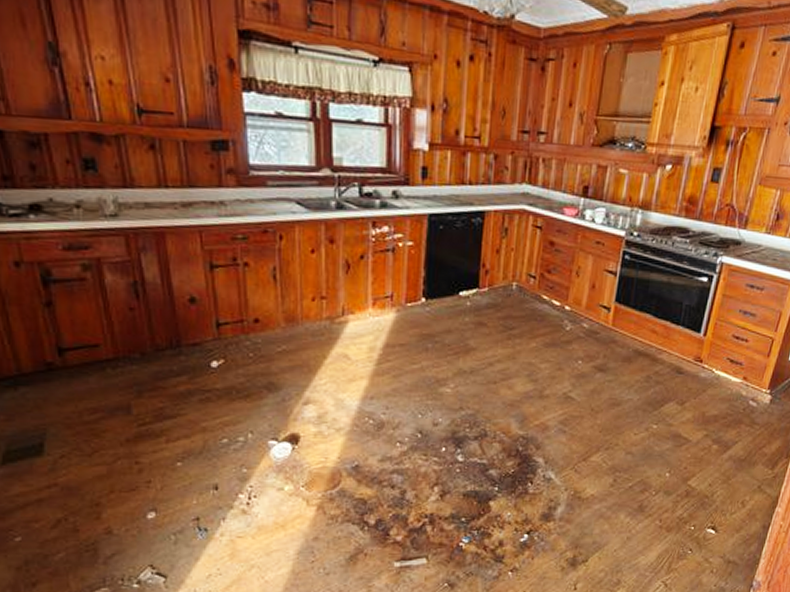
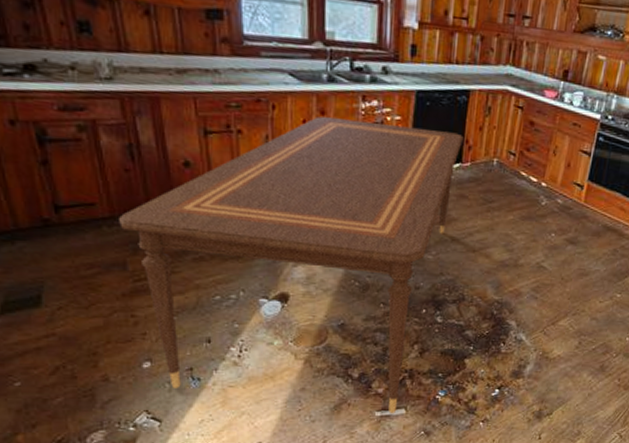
dining table: none [122,244,479,565] -> present [117,116,463,414]

